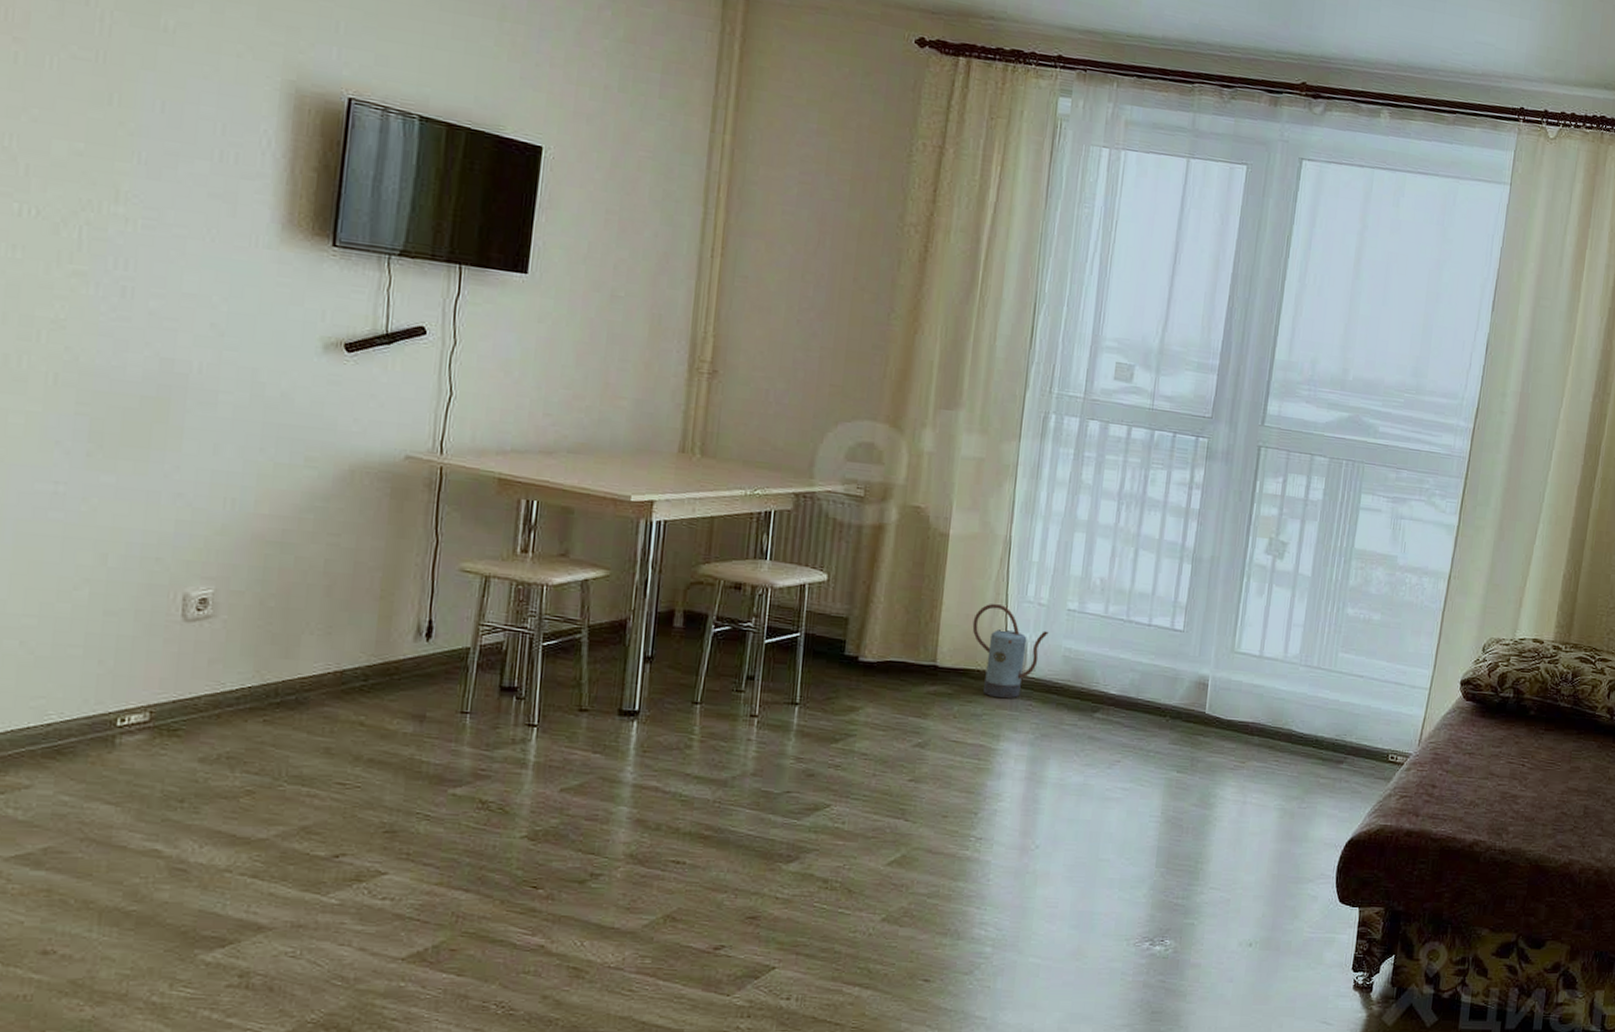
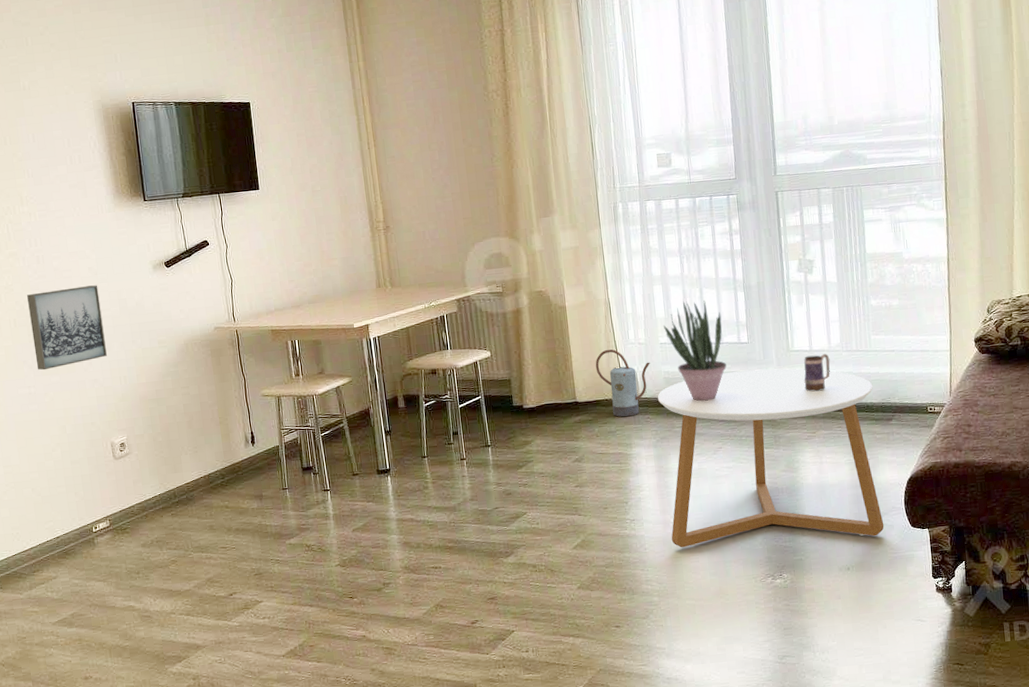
wall art: none [79,340,221,463] -> present [27,285,107,371]
coffee table: none [1026,664,1328,908] -> present [657,368,884,548]
potted plant: none [1077,560,1156,697] -> present [664,301,727,402]
mug: none [1243,662,1283,711] -> present [803,354,830,392]

